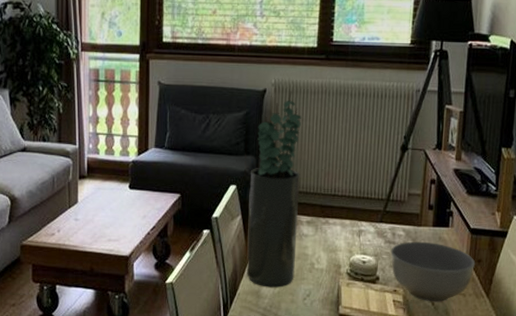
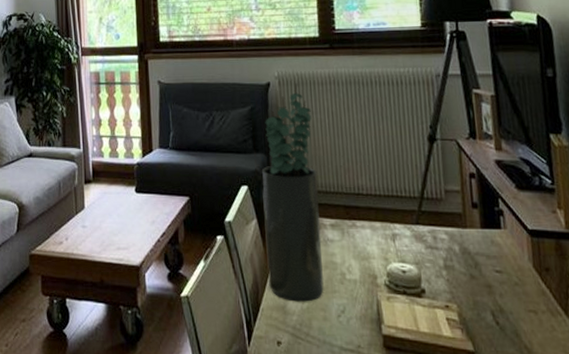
bowl: present [390,241,476,302] -> none [434,246,543,321]

